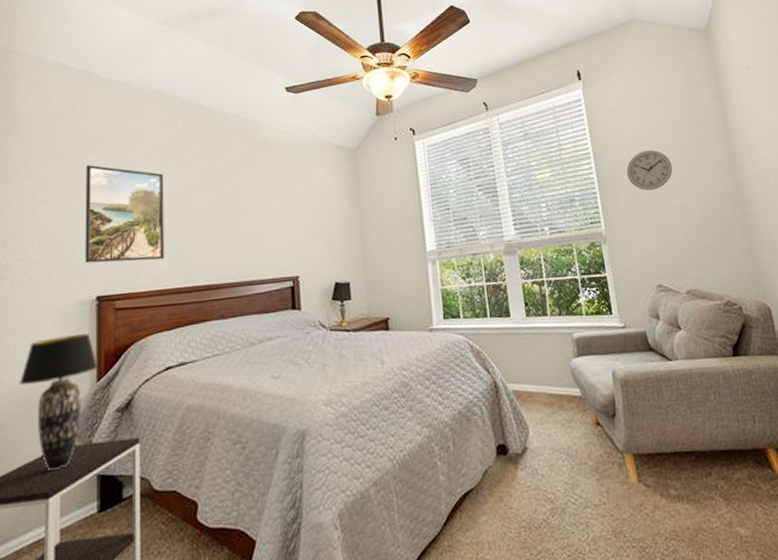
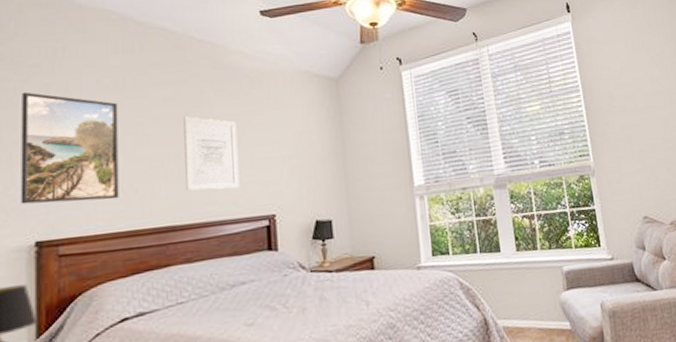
wall art: none [219,185,267,253] -> present [184,116,240,191]
wall clock: present [626,150,673,191] -> none [614,84,658,124]

